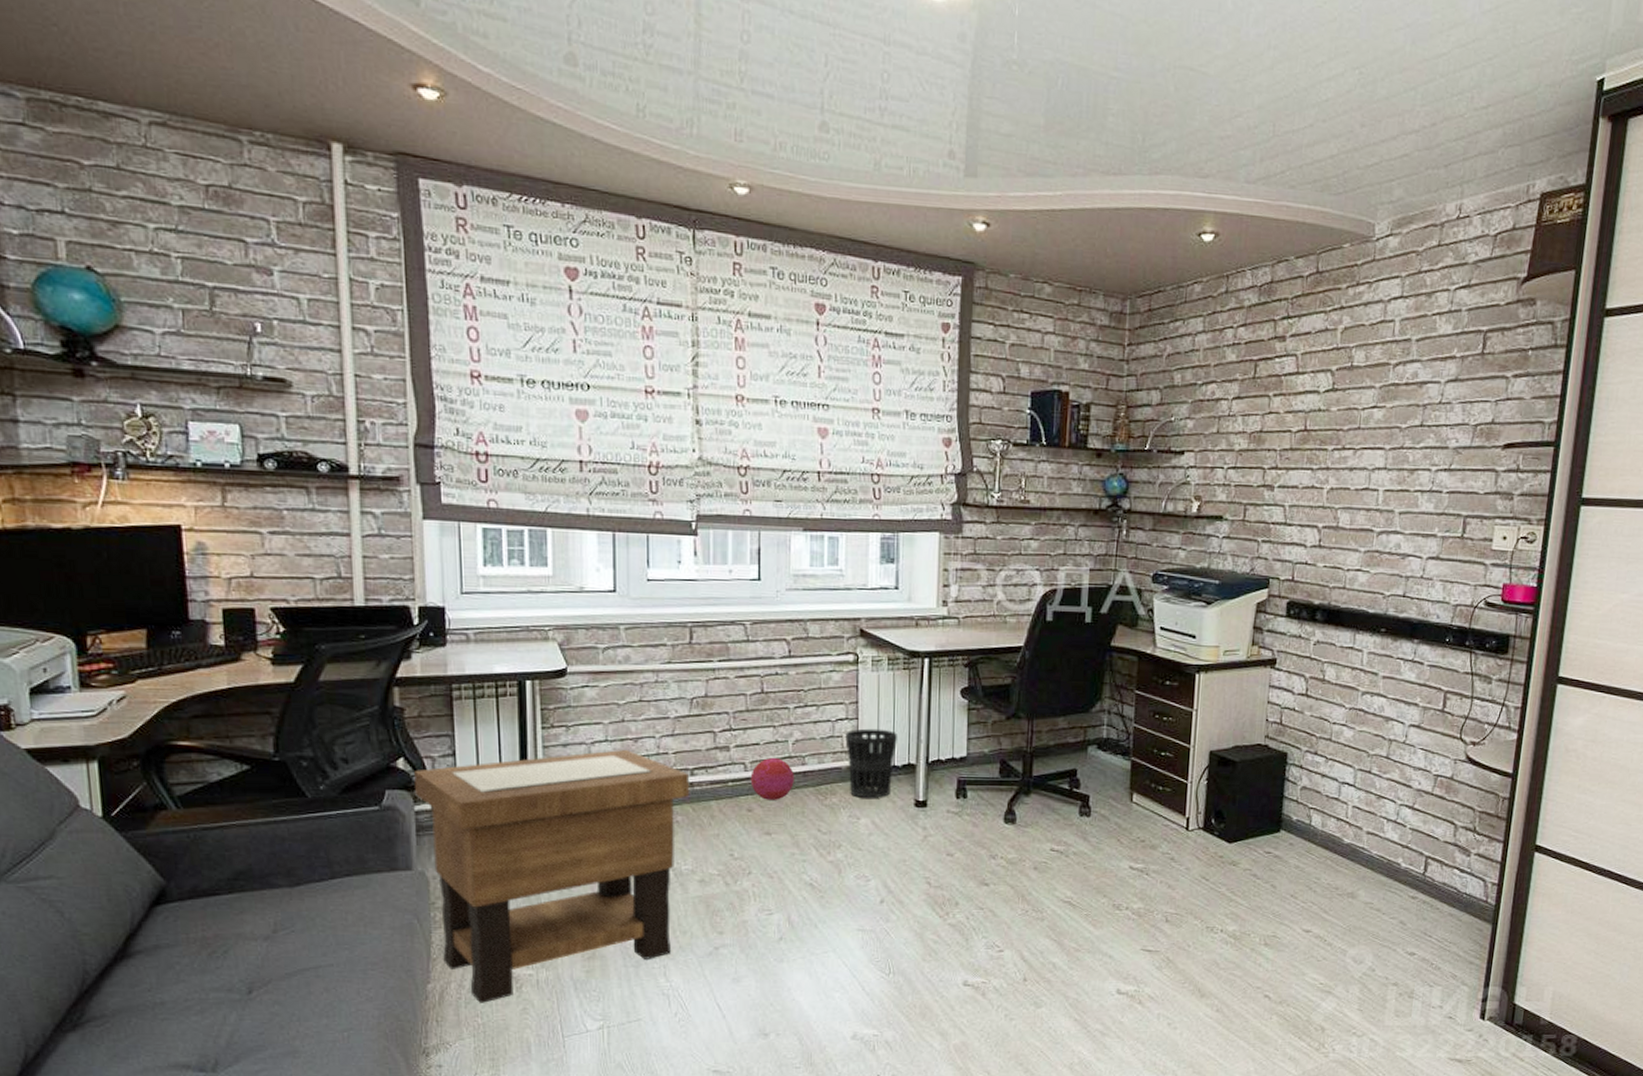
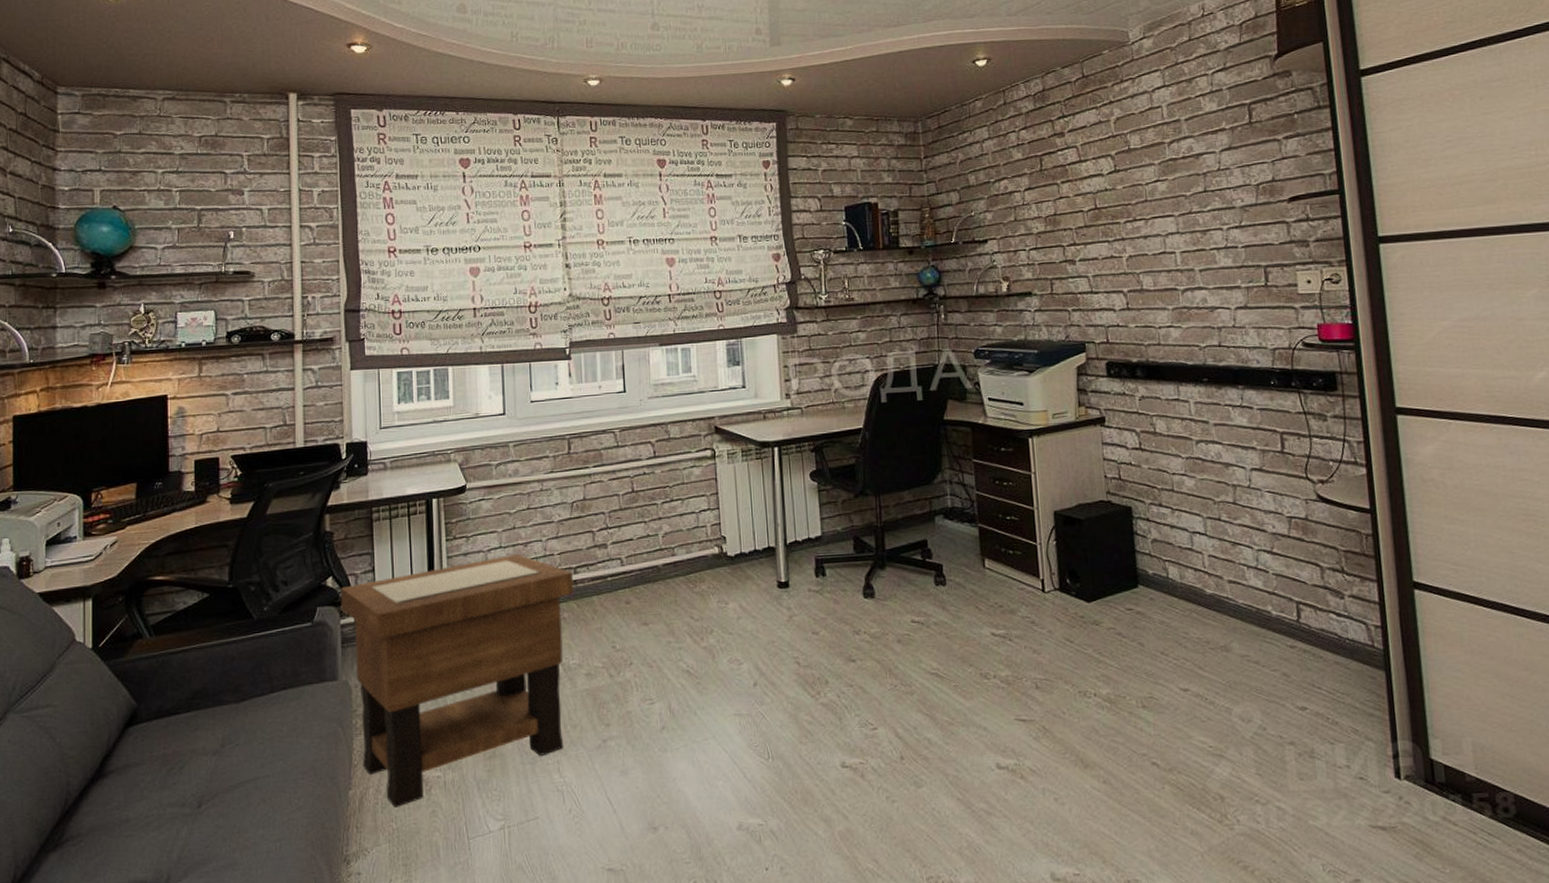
ball: present [750,758,794,800] -> none [626,551,666,592]
wastebasket: present [845,728,897,798] -> none [709,516,756,583]

